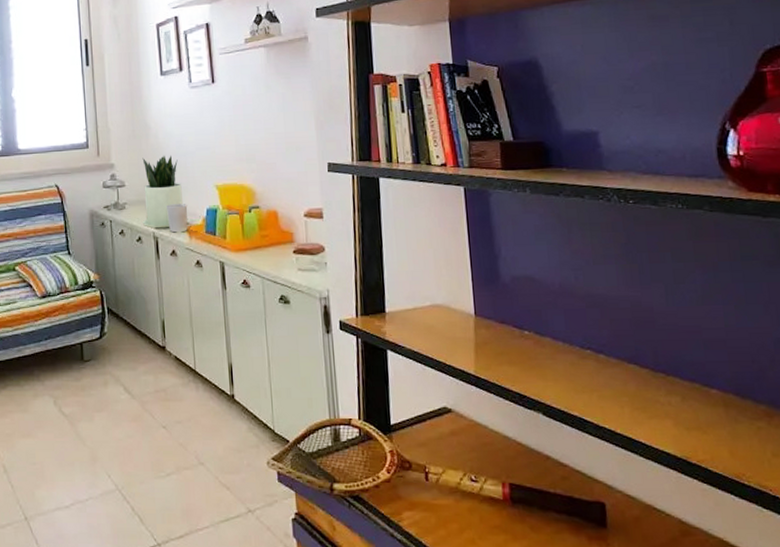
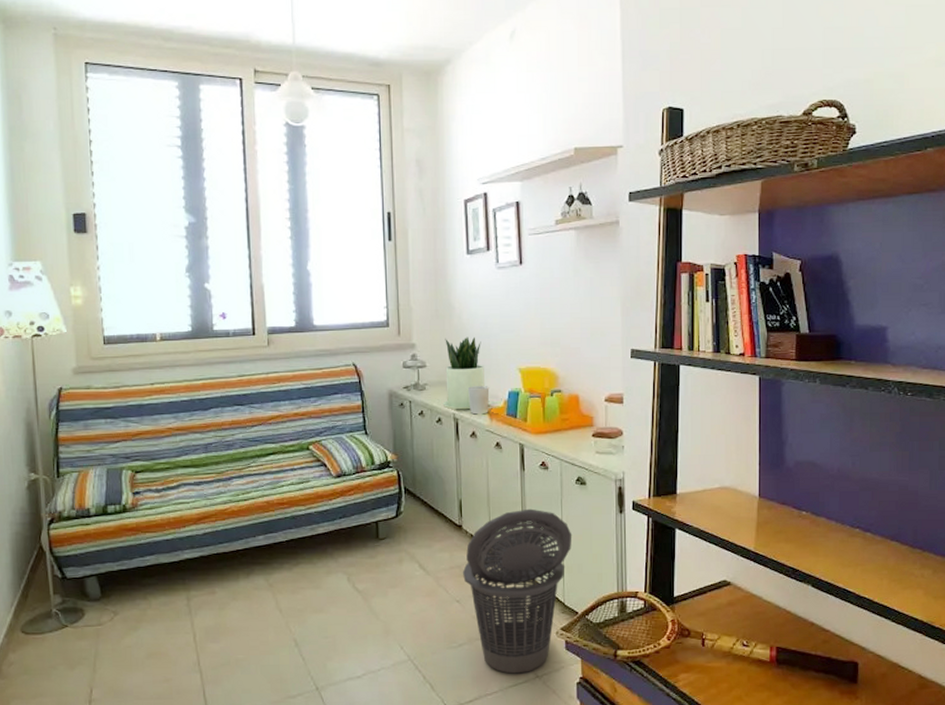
laundry basket: none [167,329,279,507] -> present [462,508,572,674]

